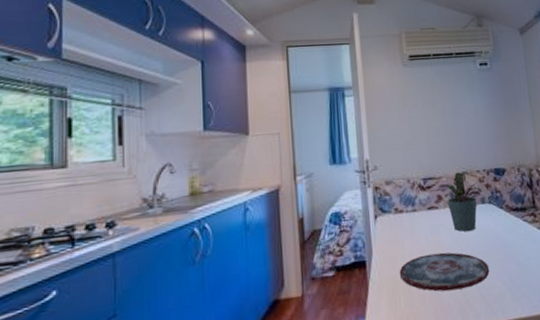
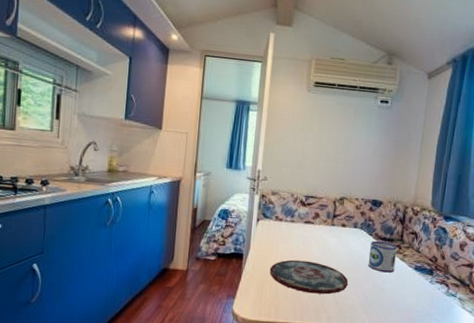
potted plant: present [444,172,482,232] -> none [322,196,357,248]
mug: none [503,212,535,248] -> present [368,240,397,273]

